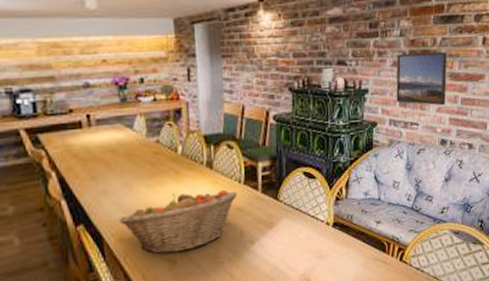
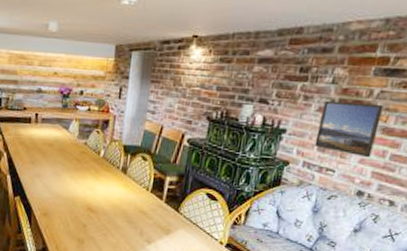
fruit basket: present [118,189,238,254] -> none [46,187,144,236]

